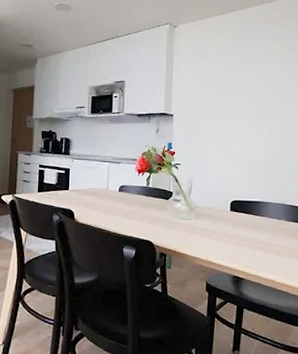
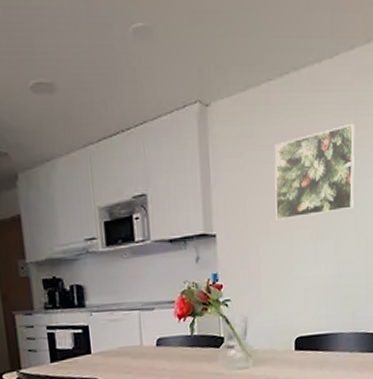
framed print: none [221,47,287,110] -> present [274,123,355,221]

